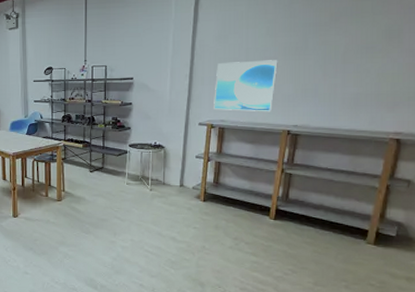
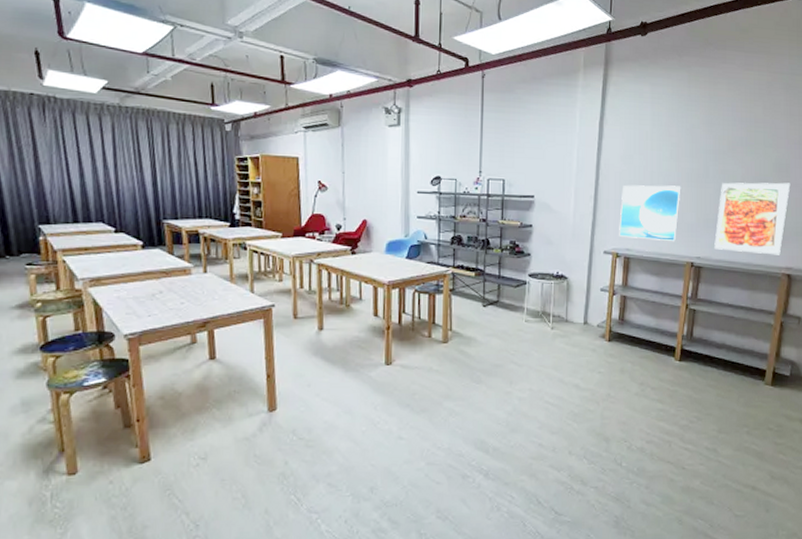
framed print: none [313,48,403,121] -> present [714,182,791,255]

